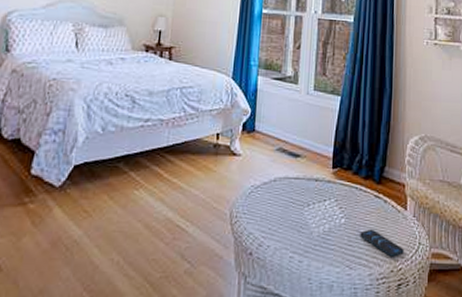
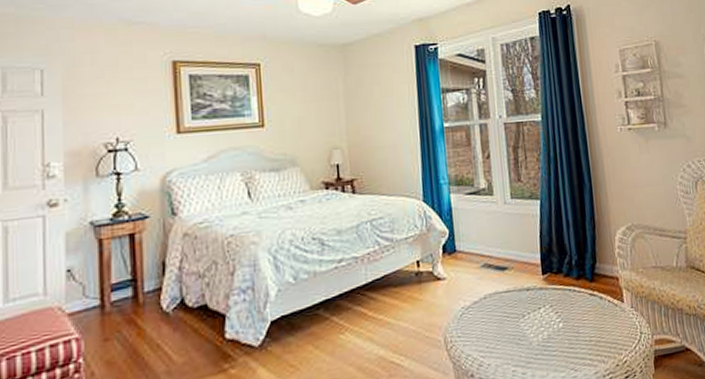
smartphone: present [360,228,404,257] -> none [580,327,627,352]

